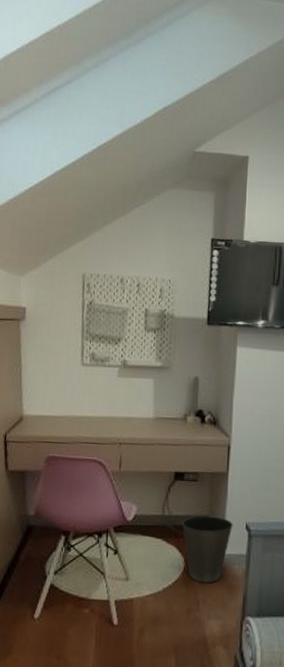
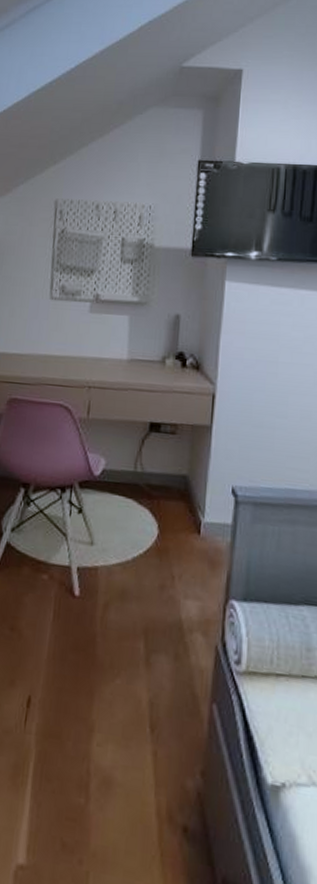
waste basket: present [182,515,233,583] -> none [157,474,217,556]

